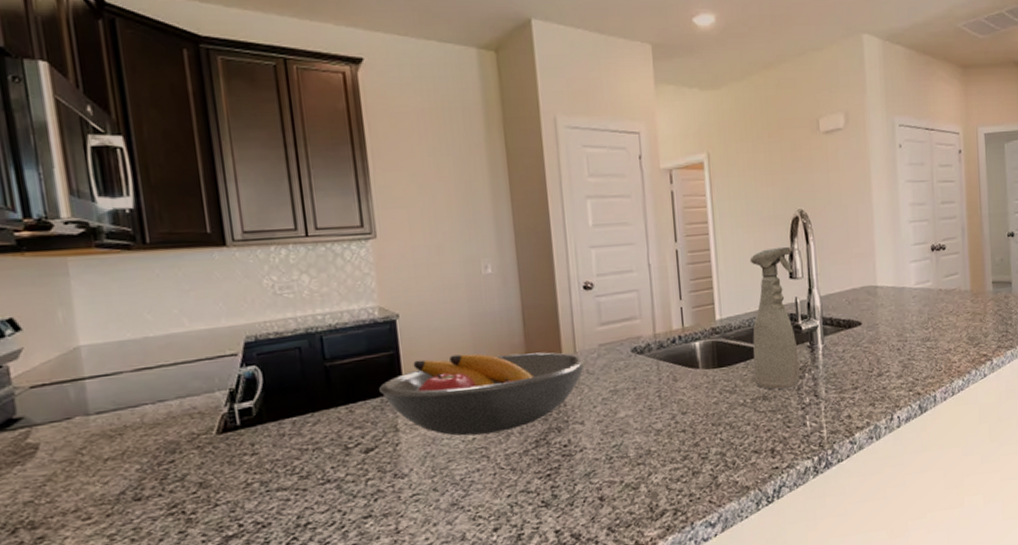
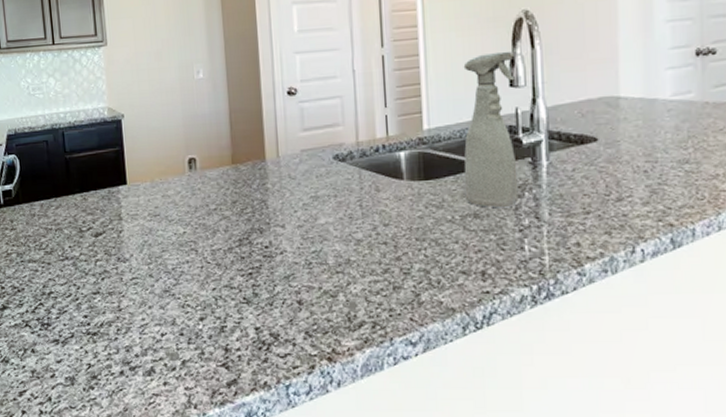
fruit bowl: present [379,352,587,436] -> none [107,153,289,229]

